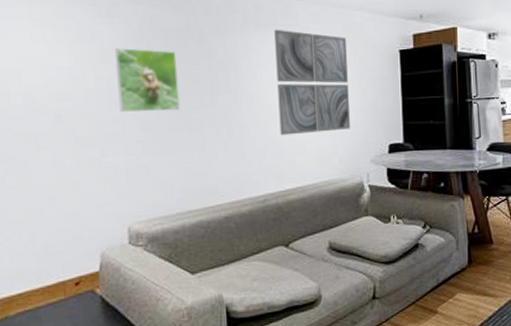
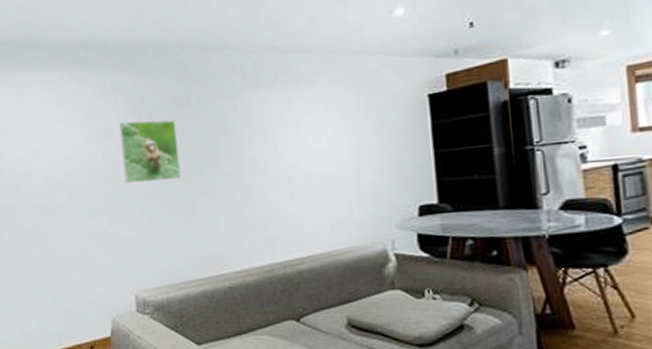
wall art: present [274,29,351,136] -> none [276,86,370,201]

